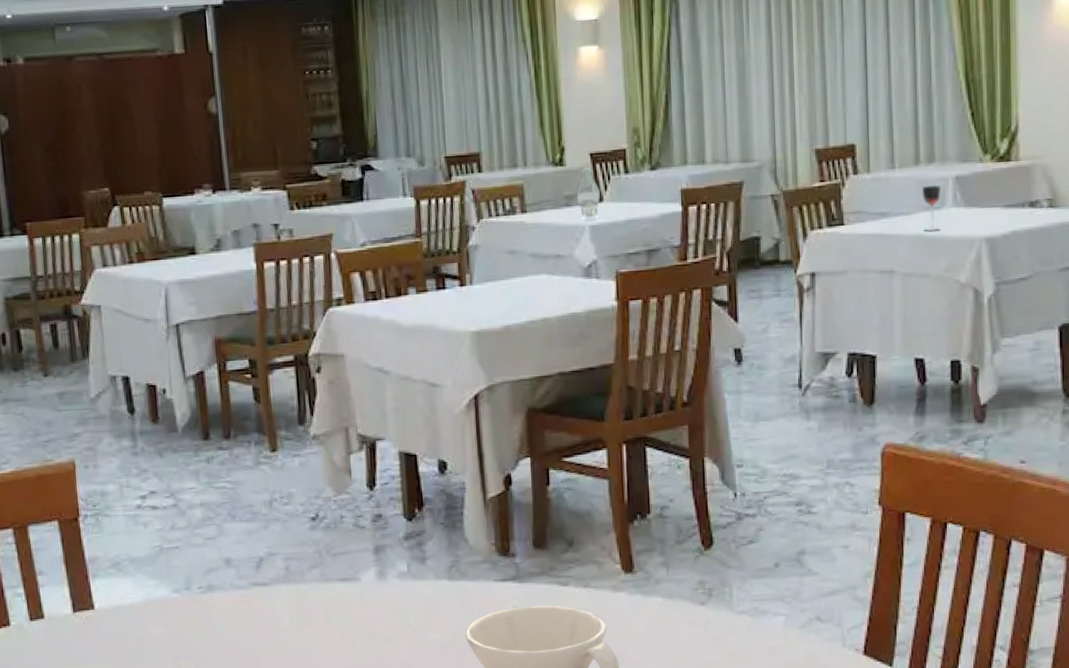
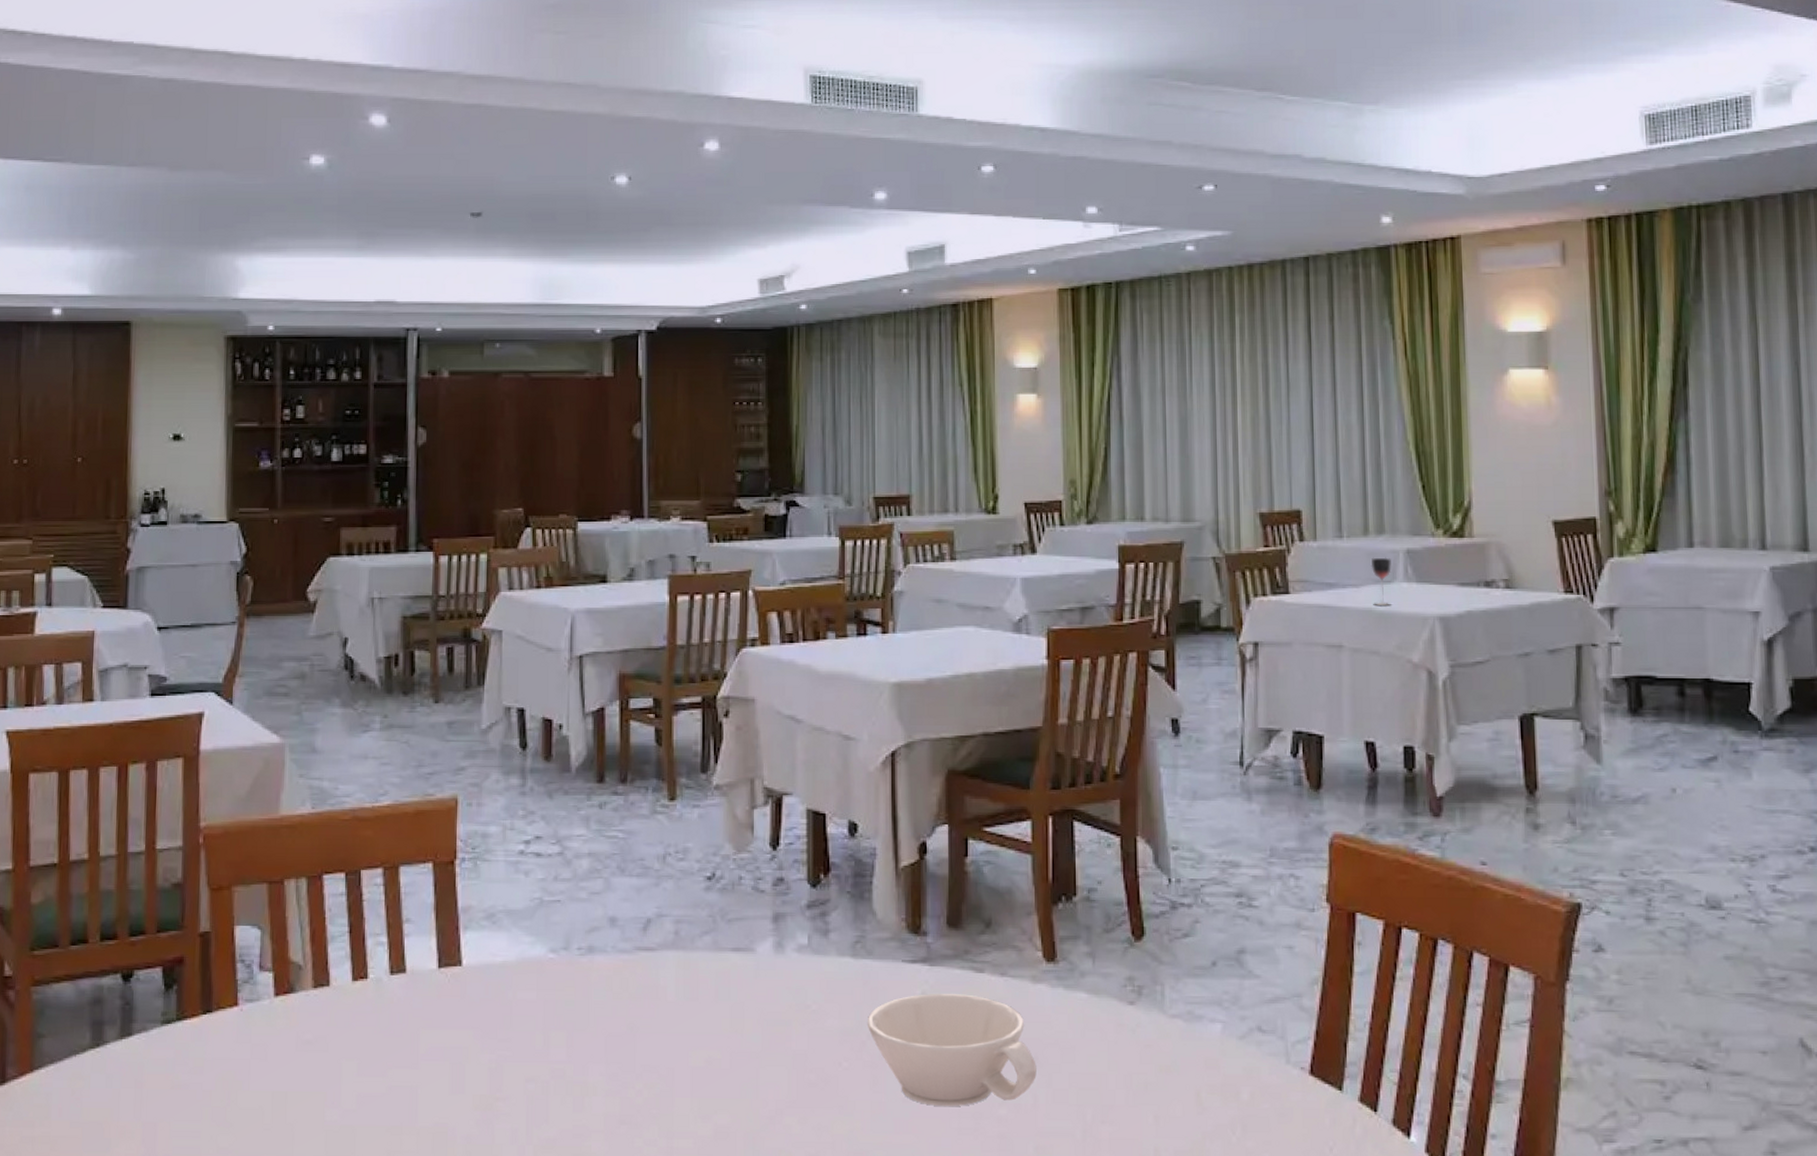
vase: present [576,167,600,222] -> none [1008,517,1033,574]

